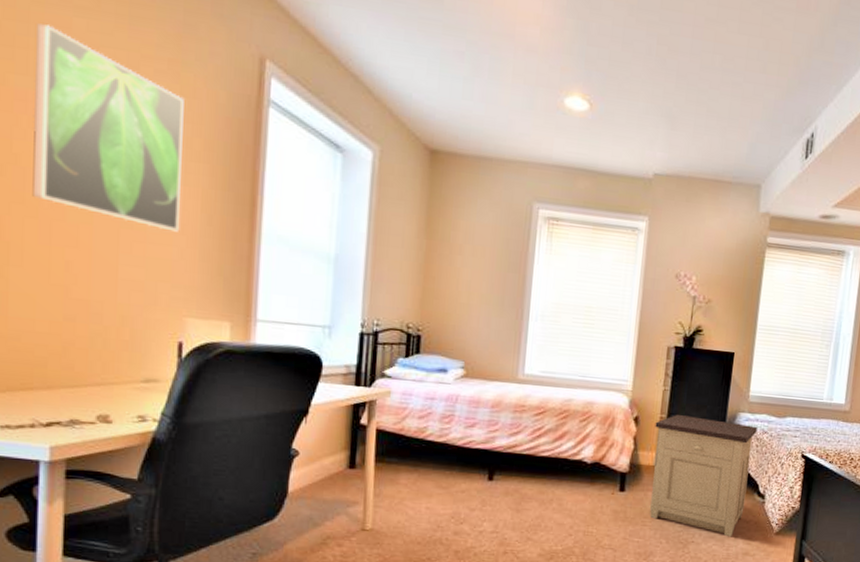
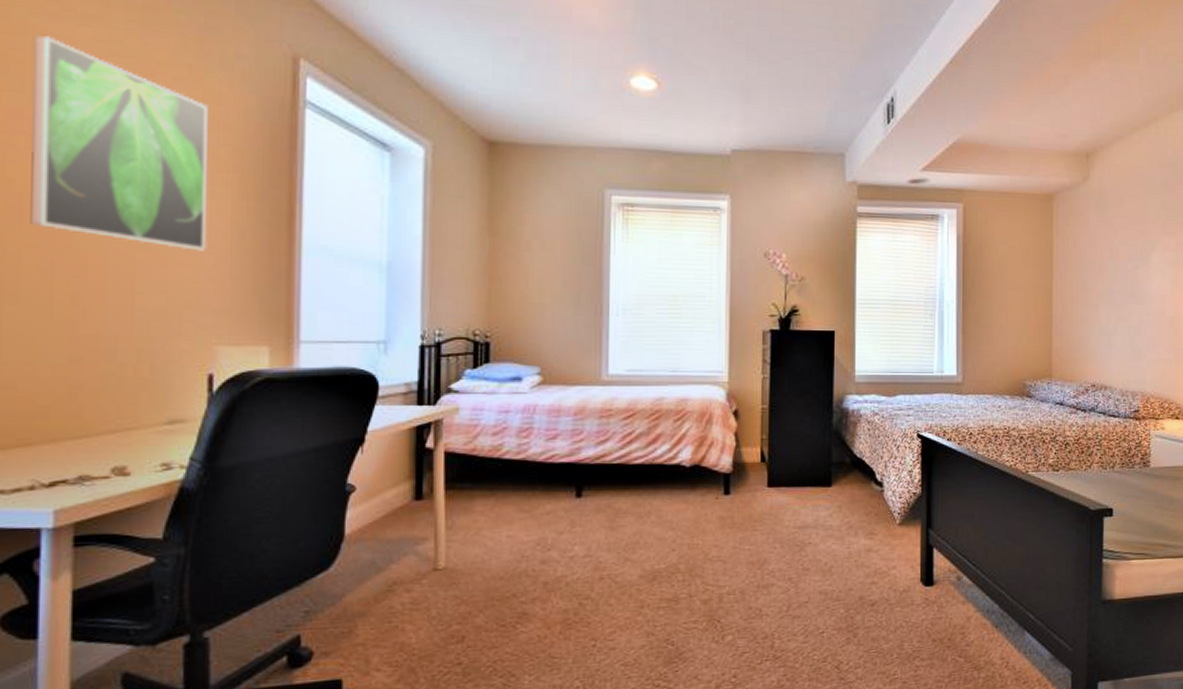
nightstand: present [650,415,758,537] -> none [757,404,867,534]

